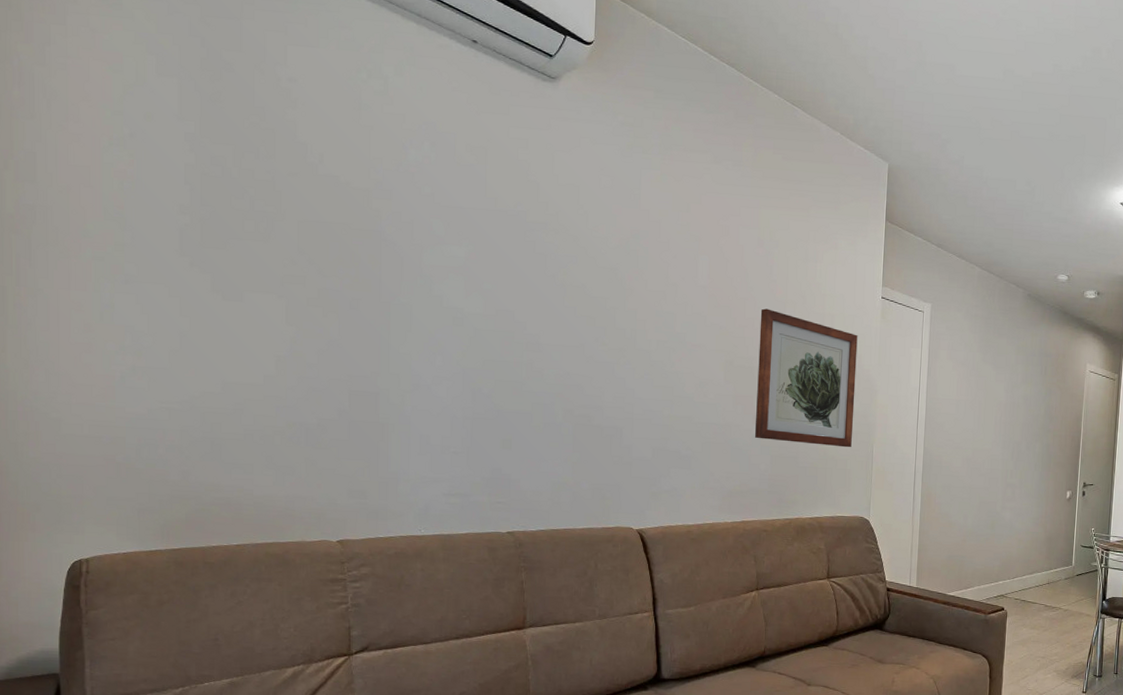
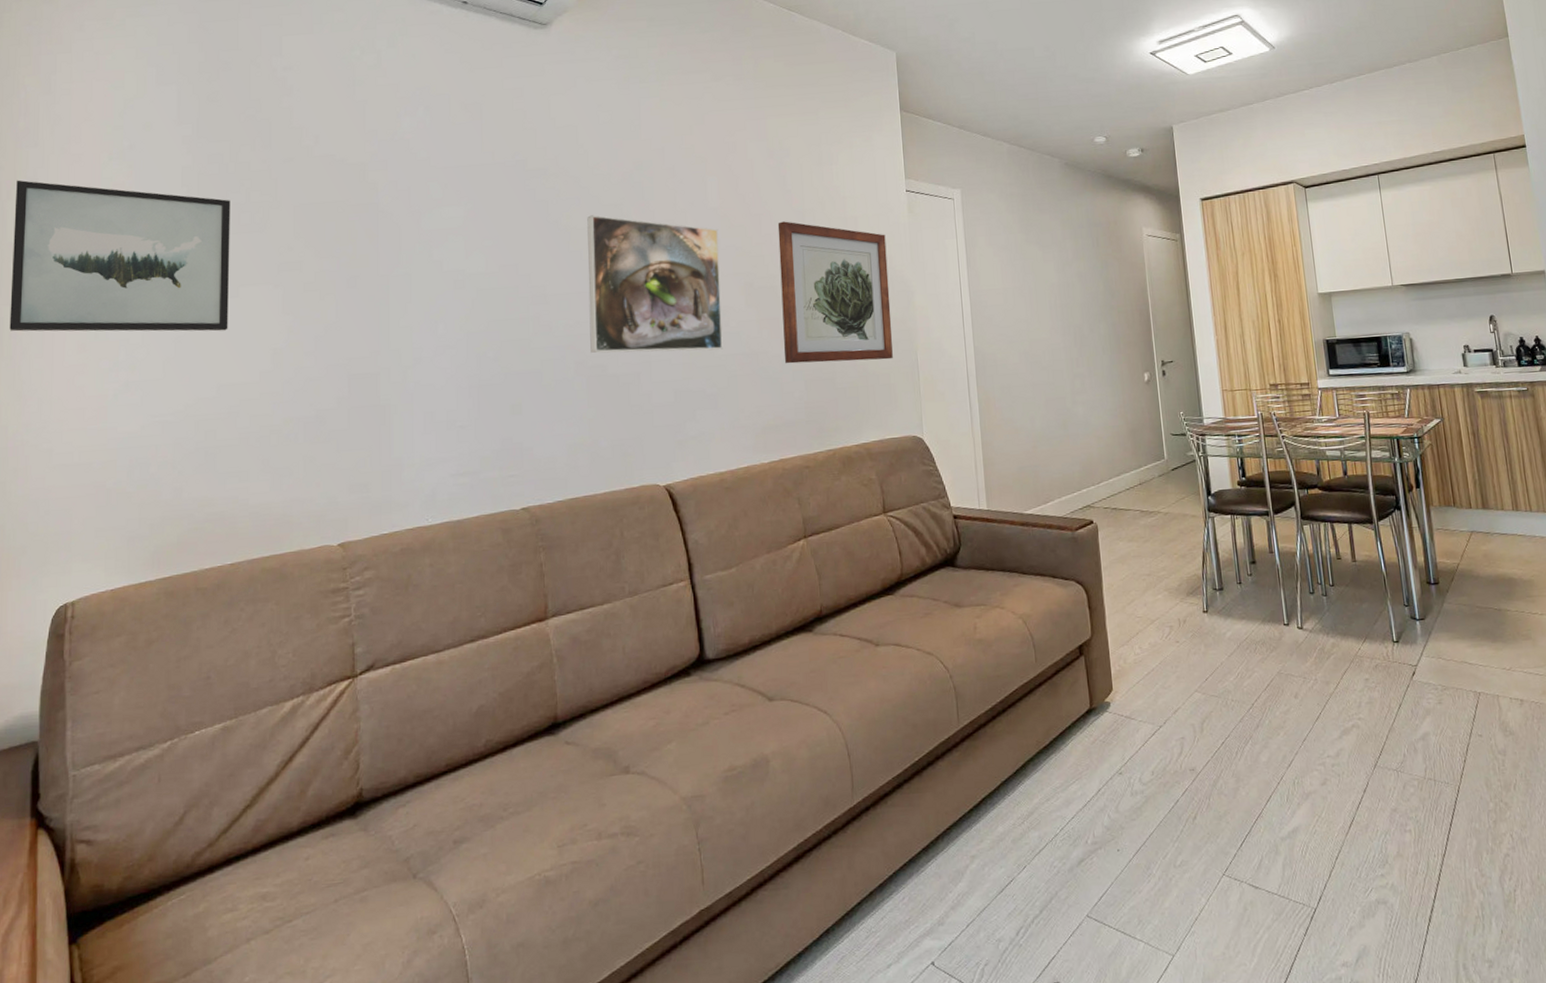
wall art: none [13,150,234,332] -> present [9,180,230,332]
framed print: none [578,275,706,417] -> present [587,215,723,353]

